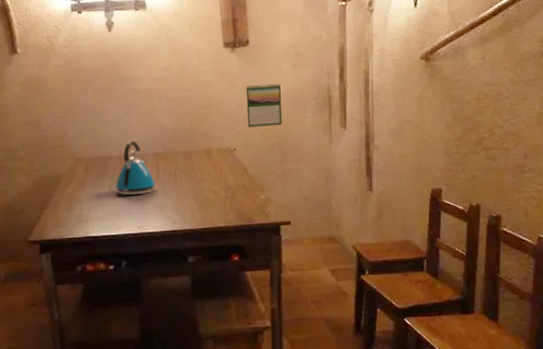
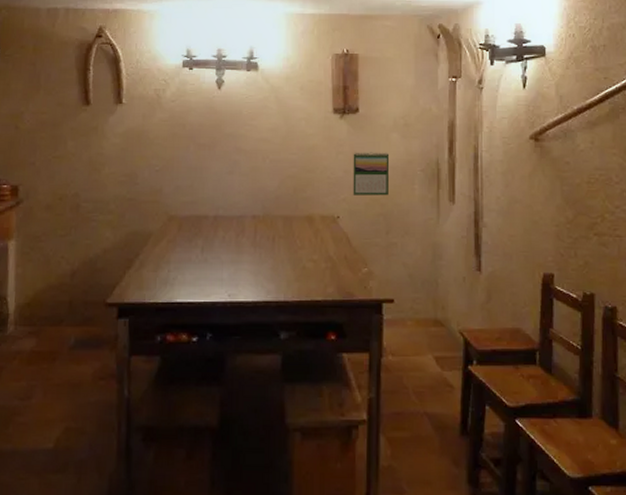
kettle: present [115,141,156,196] -> none [208,201,253,260]

